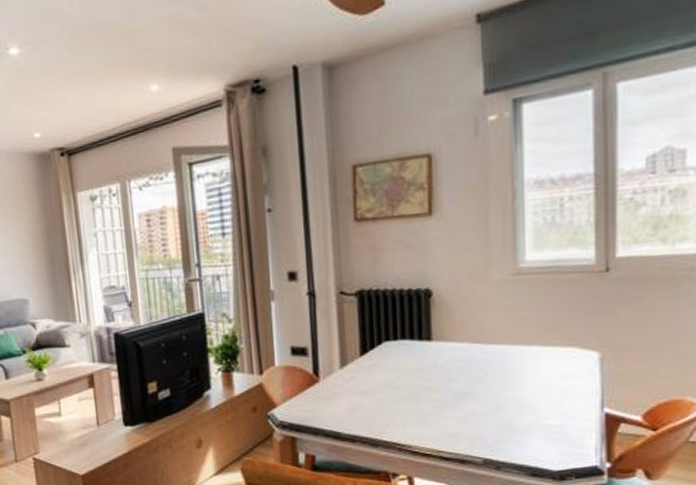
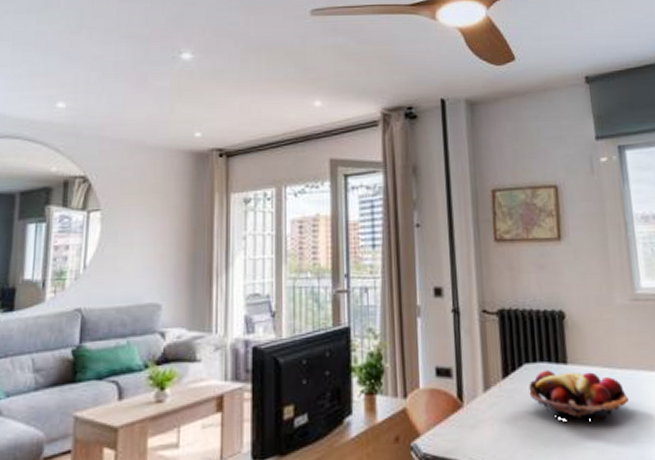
fruit basket: none [388,346,498,392] -> present [529,369,628,420]

